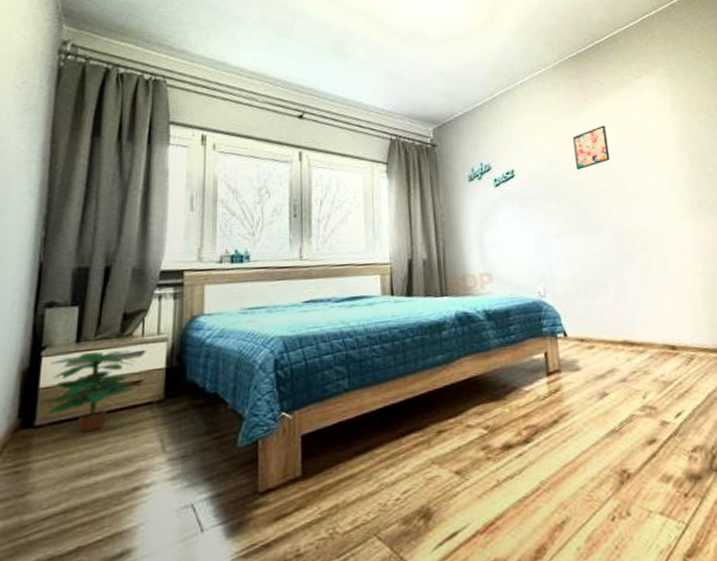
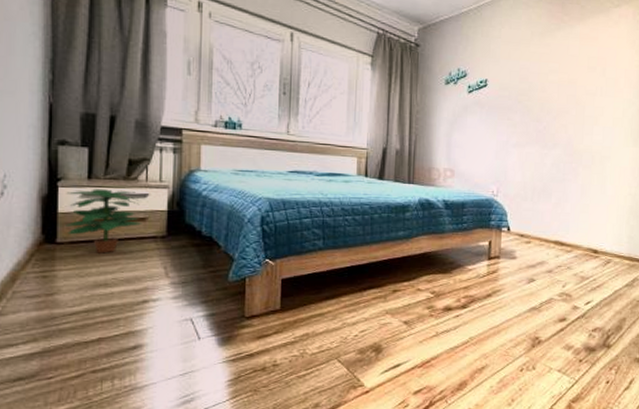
wall art: present [573,125,610,170] -> none [544,49,578,88]

